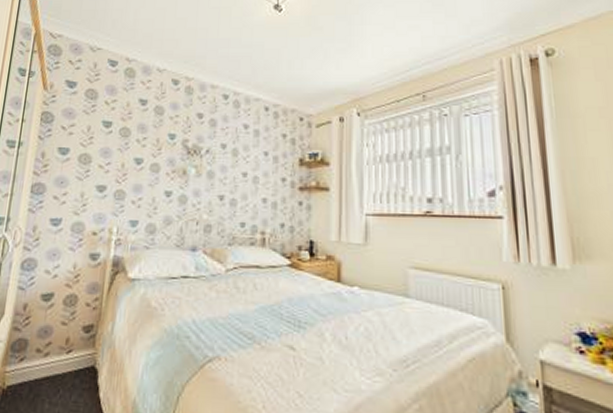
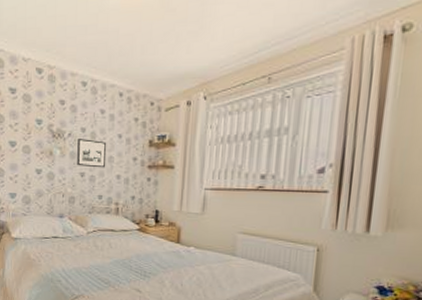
picture frame: none [215,155,251,190] -> present [77,137,107,168]

